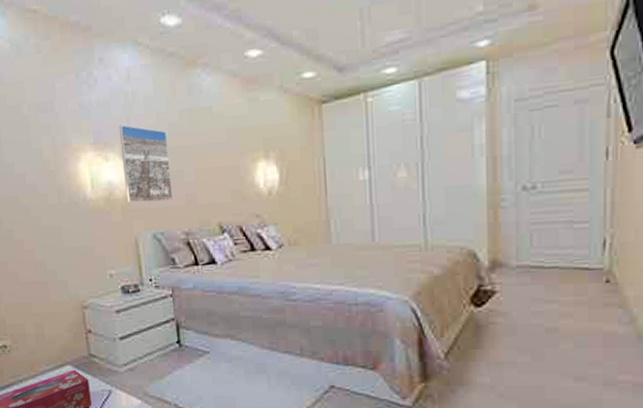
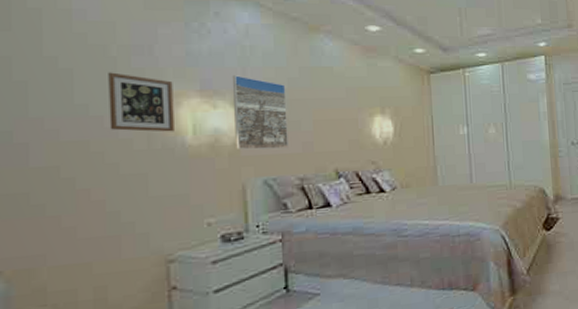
picture frame: none [24,131,77,187] -> present [108,72,174,132]

